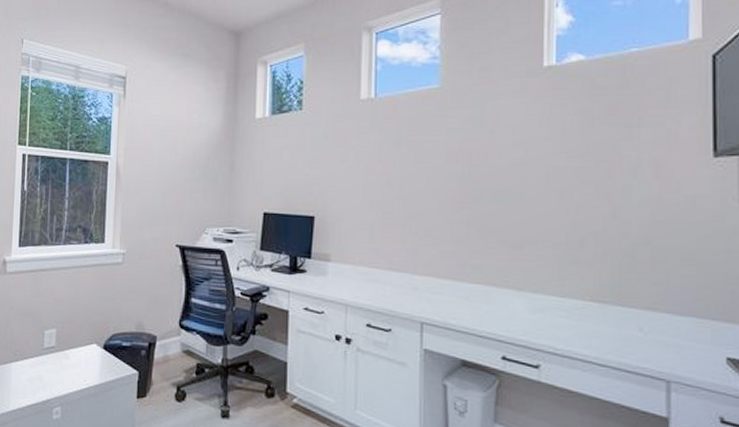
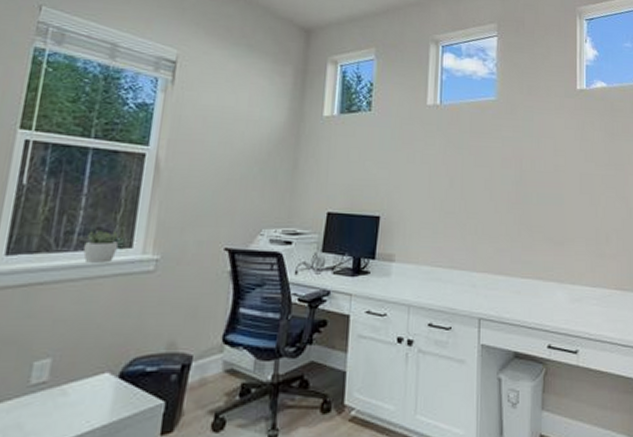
succulent plant: none [70,227,95,255] -> present [83,229,119,263]

